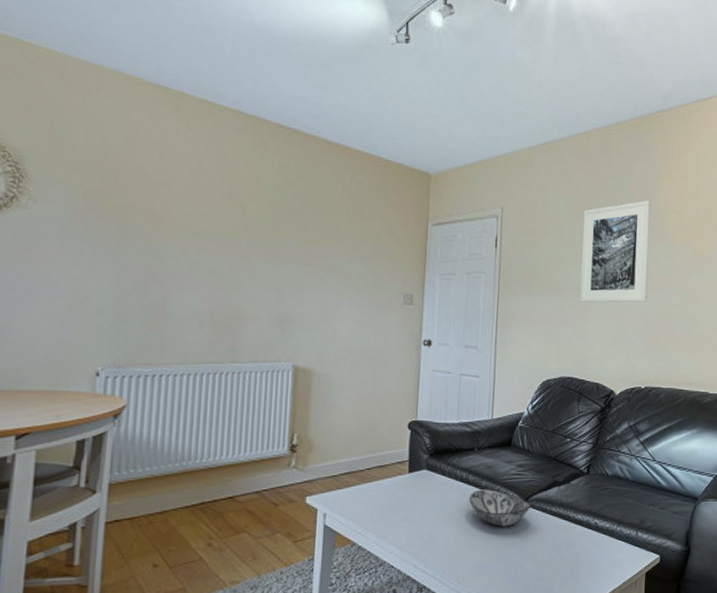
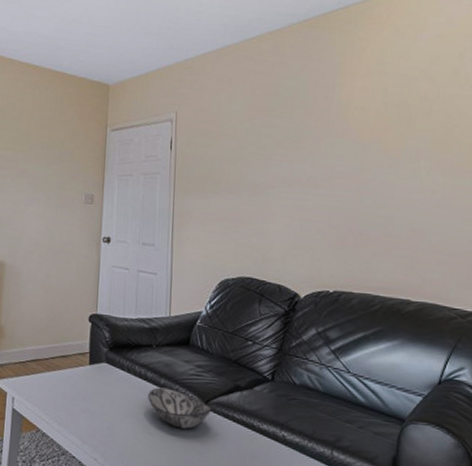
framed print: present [580,200,651,303] -> none [257,98,332,202]

